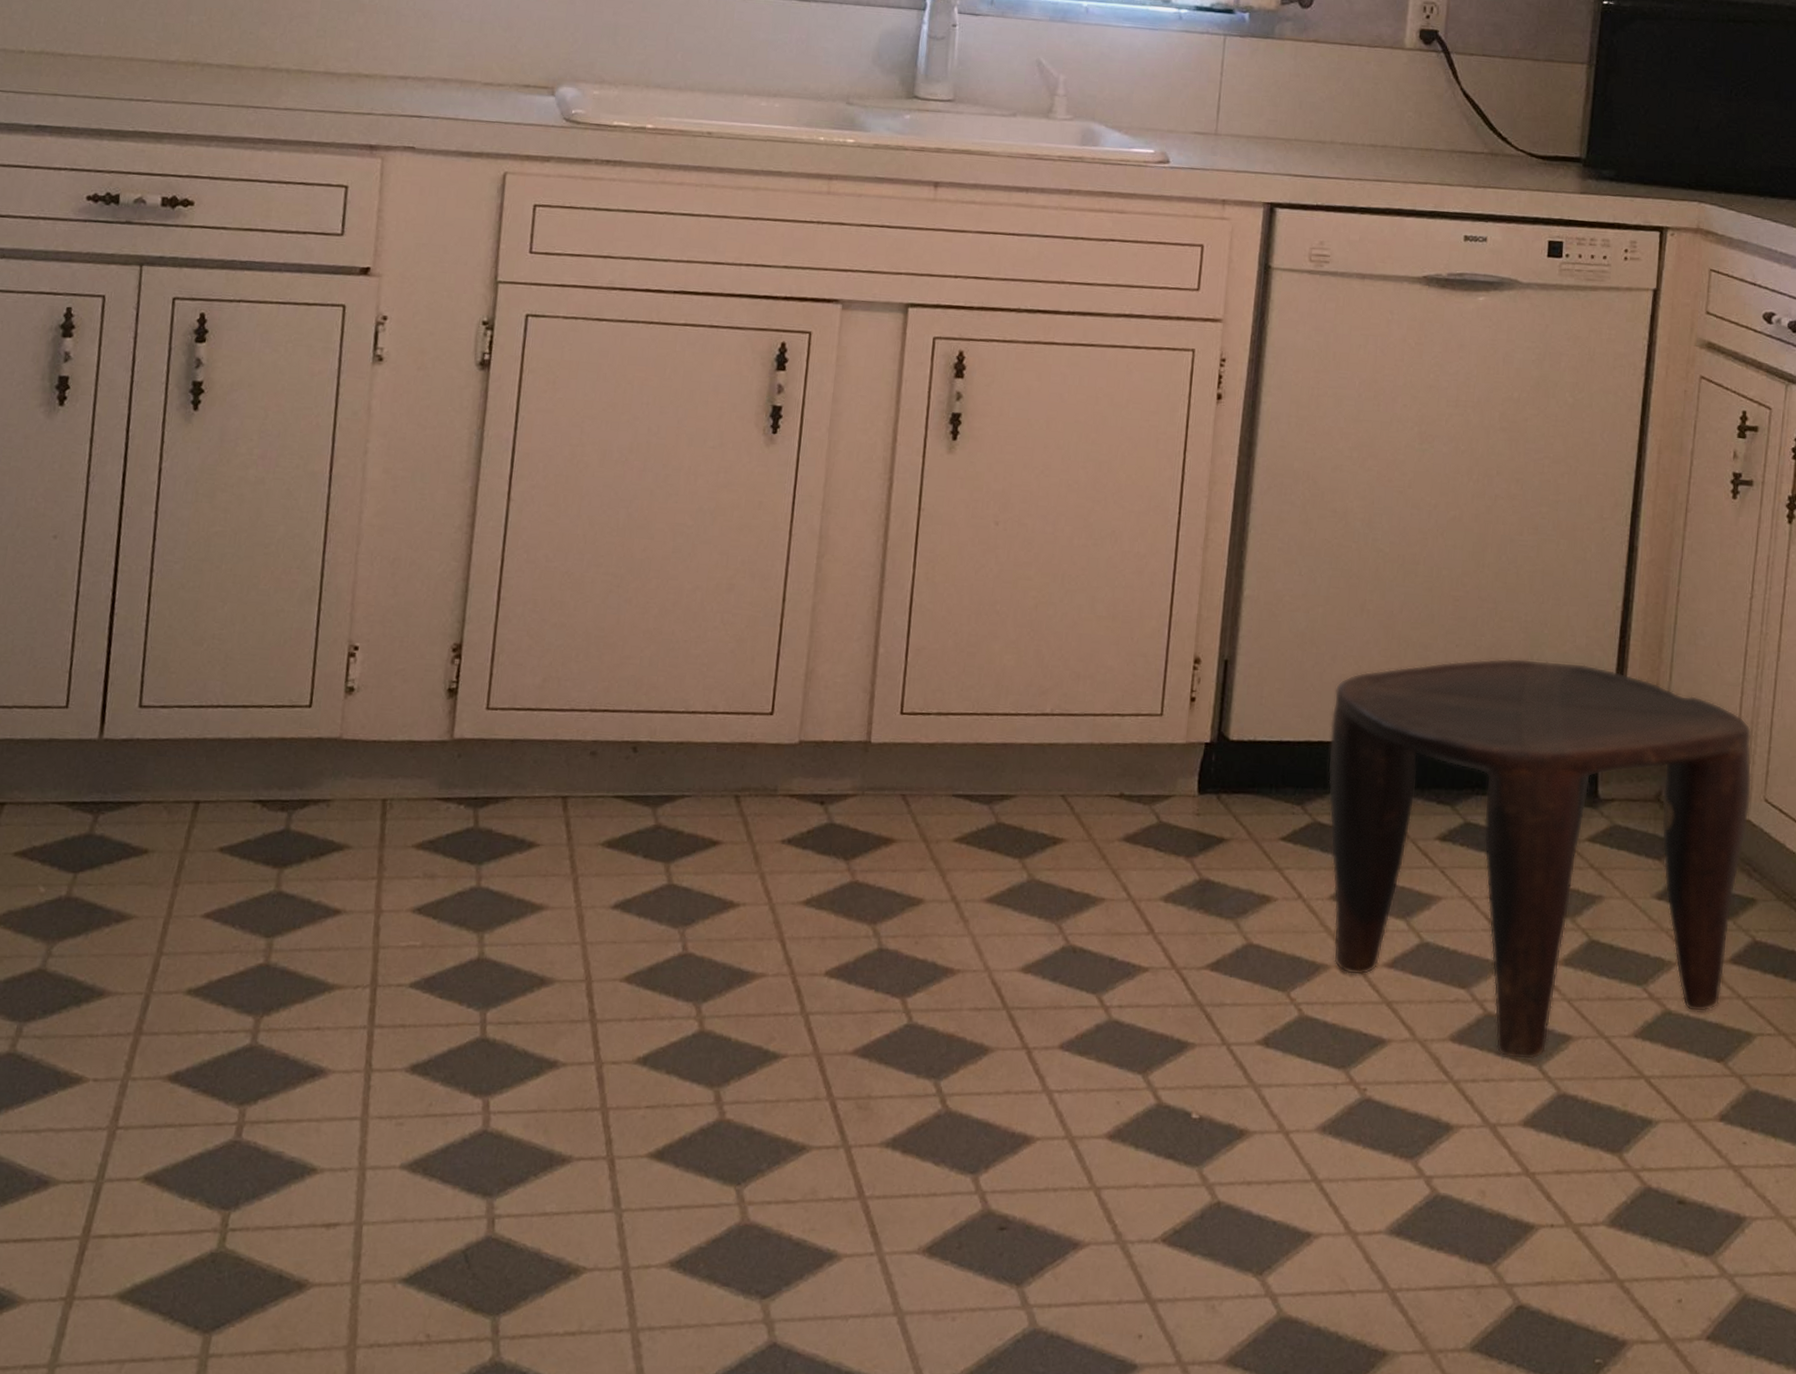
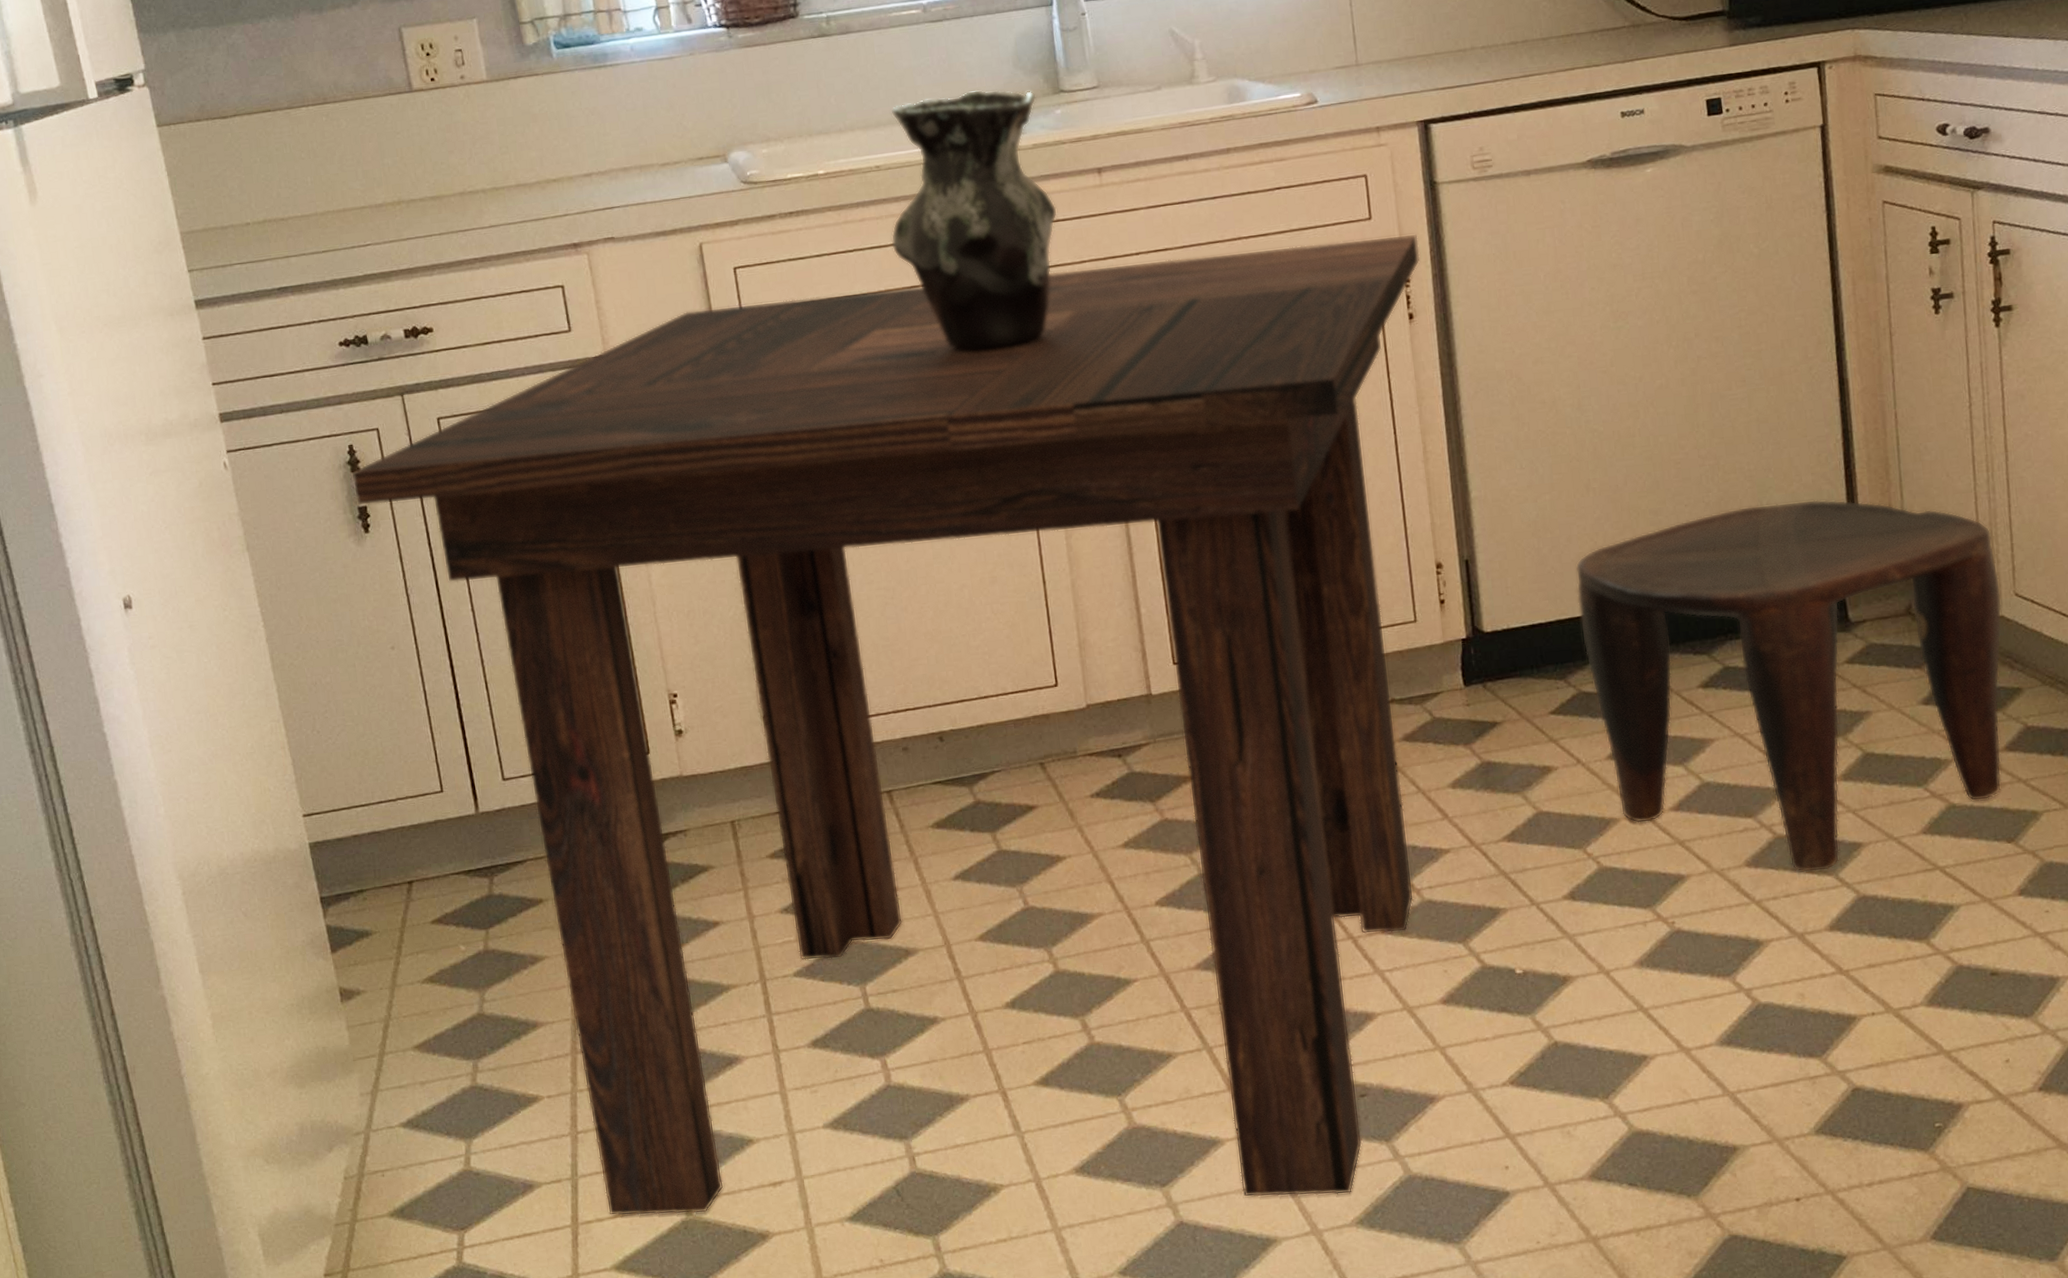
dining table: none [58,239,1242,1340] -> present [352,235,1420,1216]
vase: none [705,74,889,345] -> present [890,89,1057,351]

